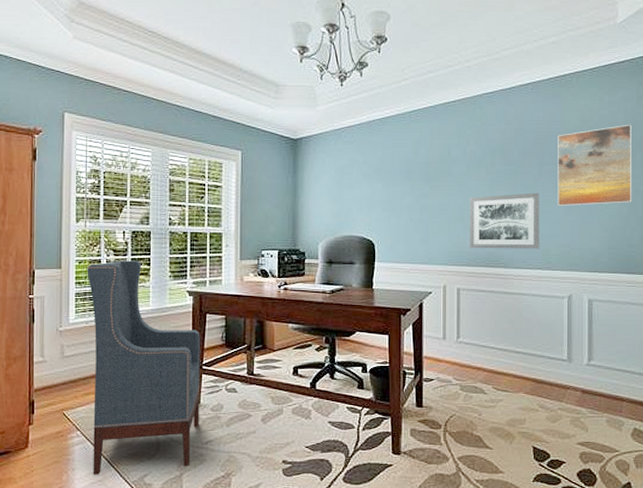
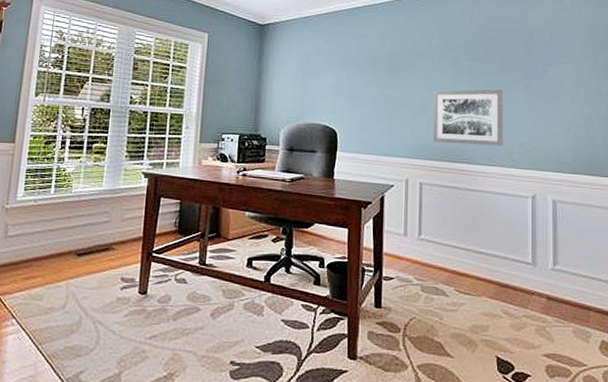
armchair: present [87,260,200,475] -> none [24,137,153,370]
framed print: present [557,124,633,206] -> none [521,27,595,105]

